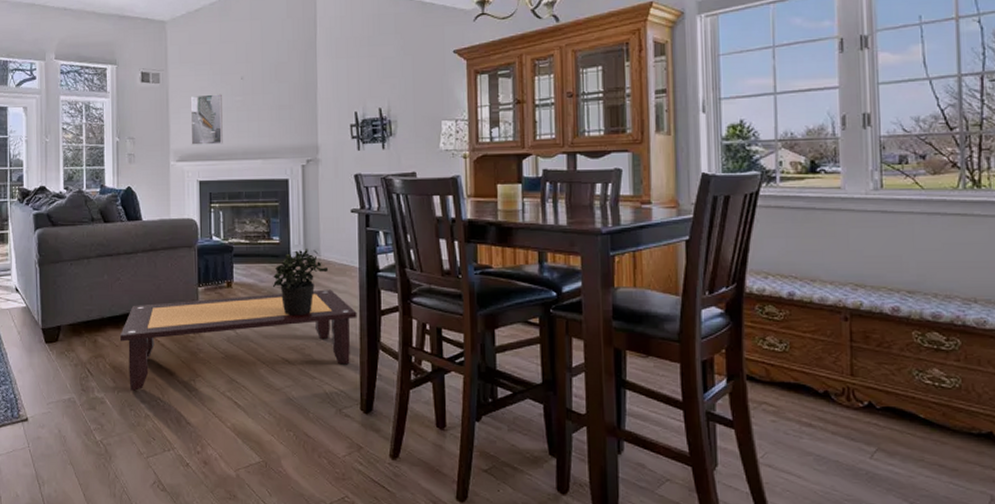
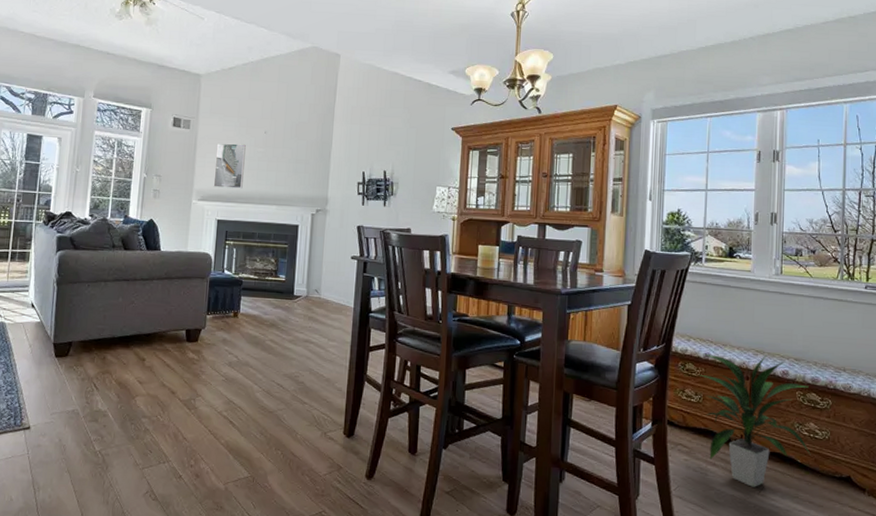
coffee table: present [119,289,357,391] -> none [127,325,348,406]
potted plant: present [272,249,329,315] -> none [274,288,327,347]
indoor plant: none [784,289,937,450] -> present [700,353,811,487]

